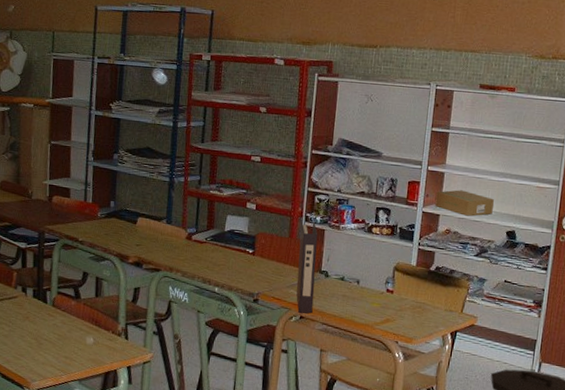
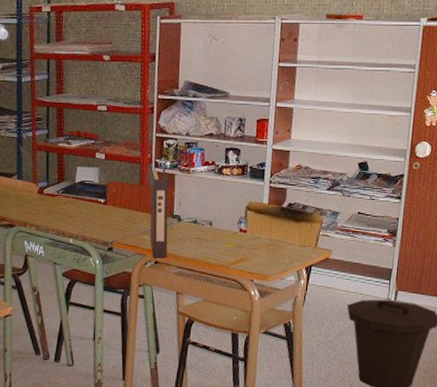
box: present [435,190,494,216] -> none [285,124,345,150]

